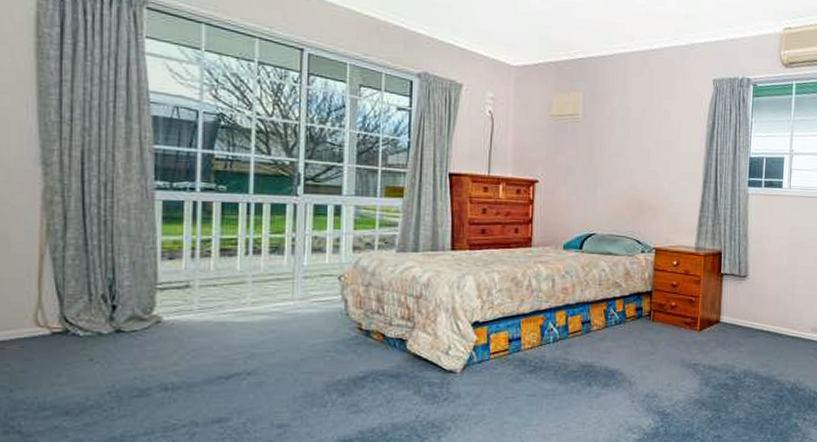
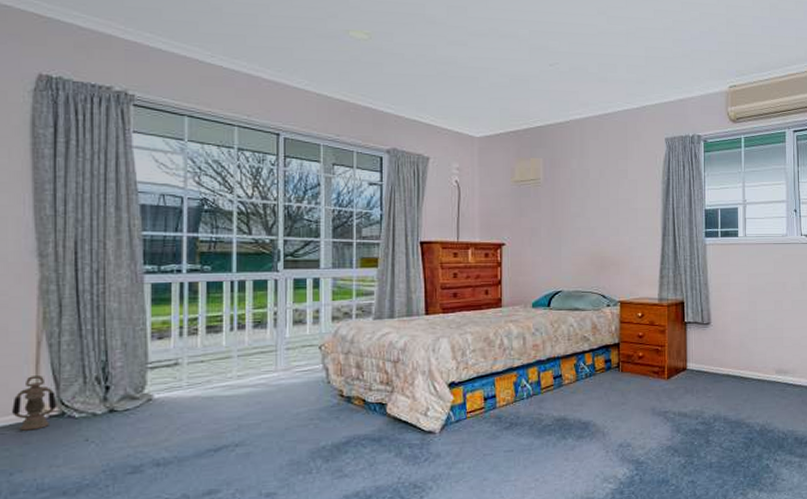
lantern: none [11,290,61,346] -> present [11,375,57,431]

